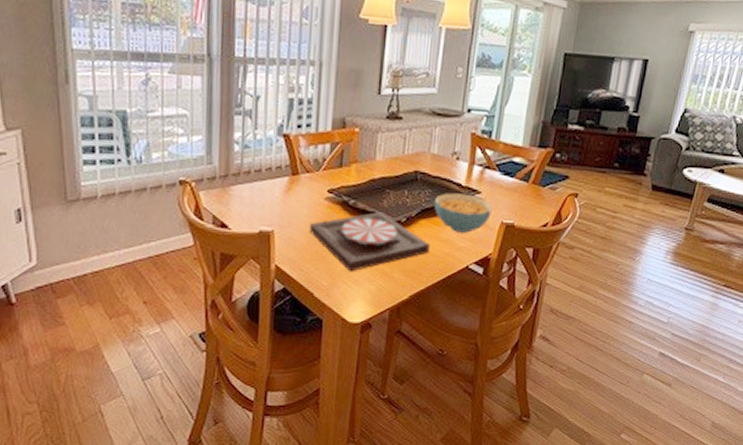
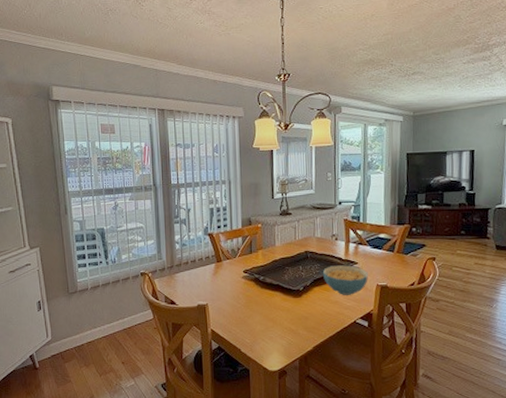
plate: present [309,212,430,272] -> none [232,284,324,331]

